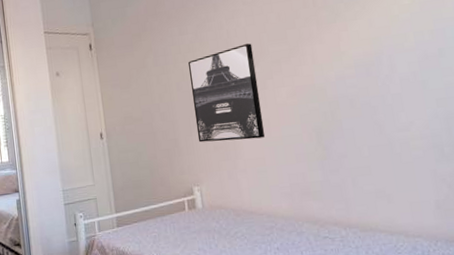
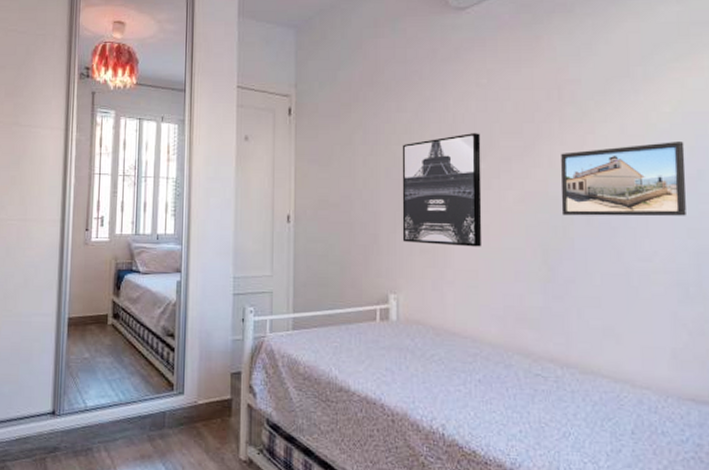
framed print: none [321,27,434,102] -> present [560,142,686,217]

